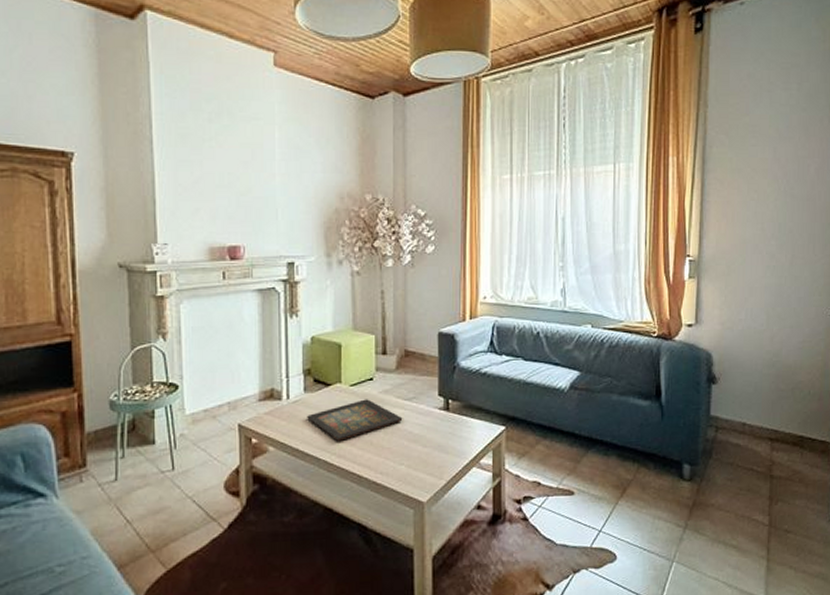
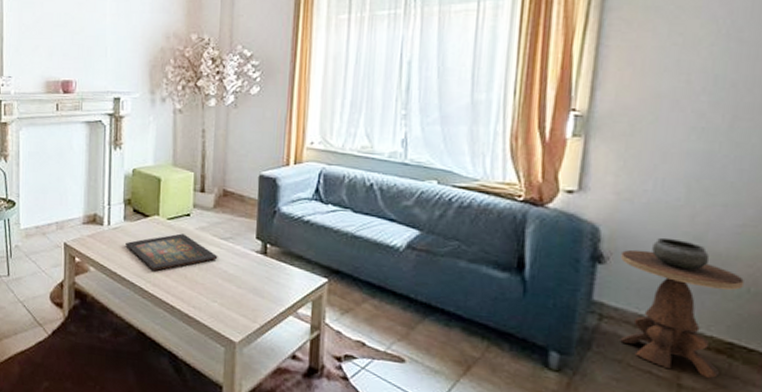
side table: none [728,357,806,468] -> present [620,237,744,379]

